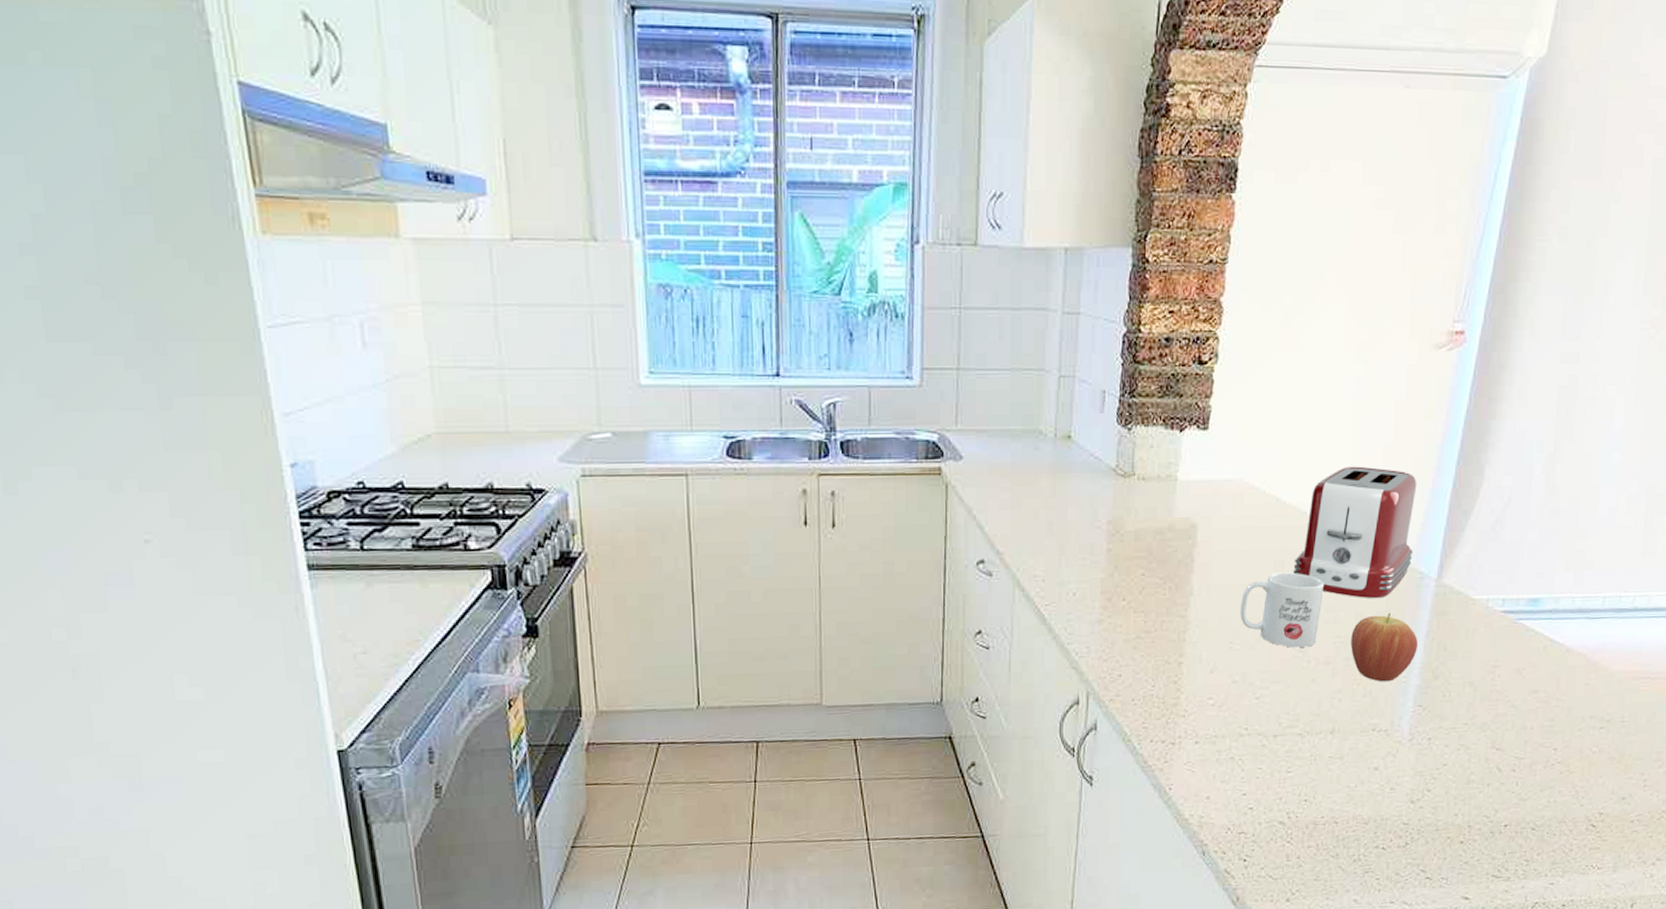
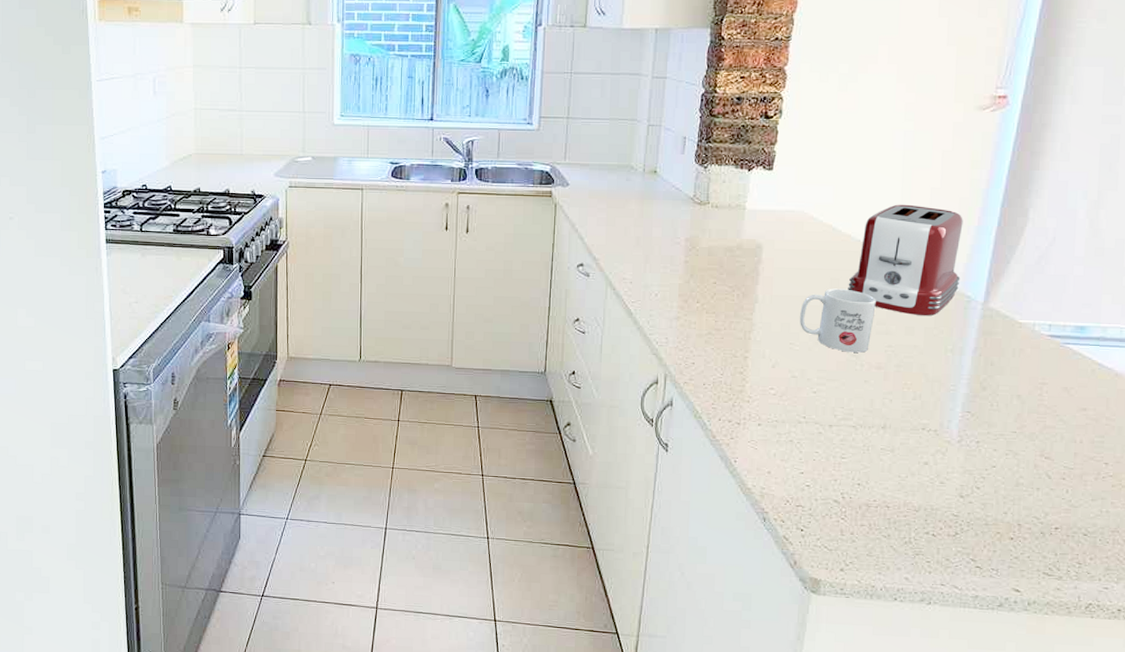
fruit: present [1351,613,1418,682] -> none [901,330,965,389]

